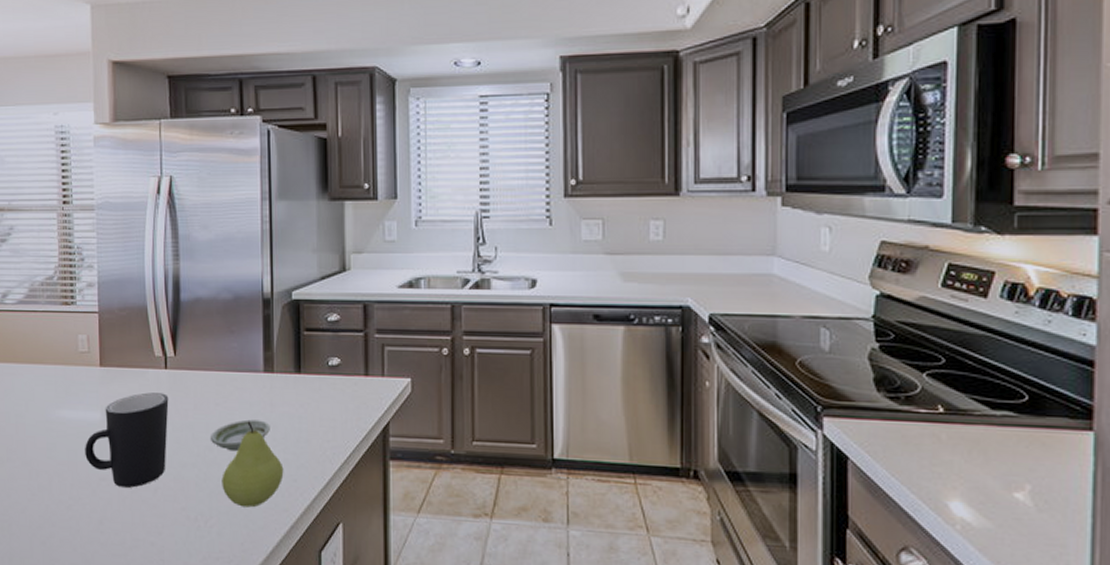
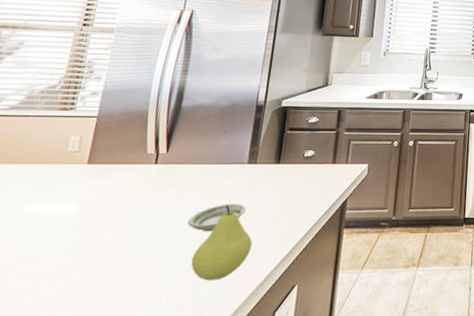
mug: present [85,392,169,488] -> none [50,185,154,275]

